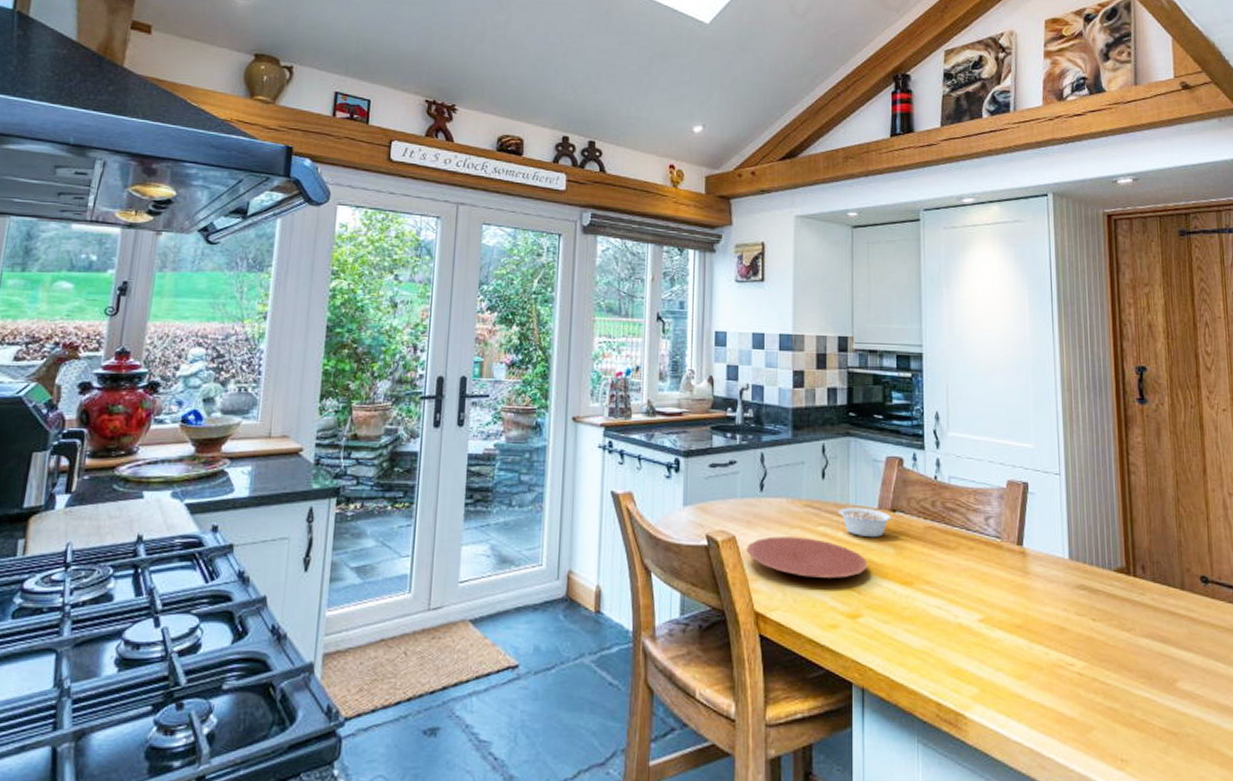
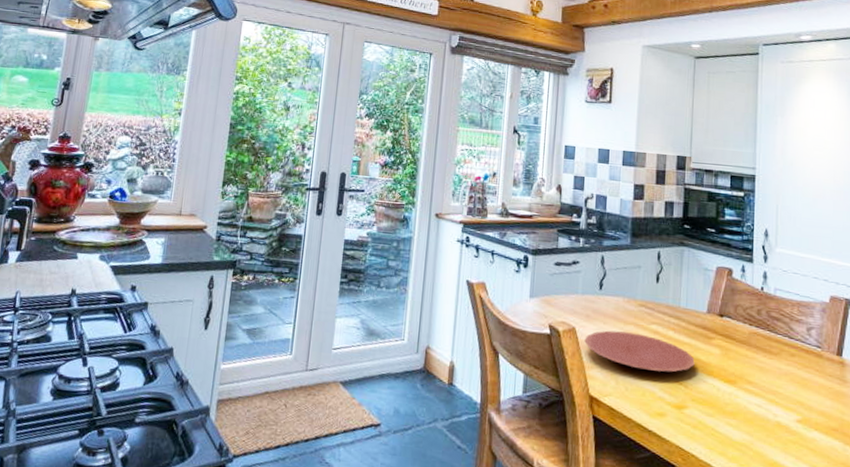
legume: present [838,507,899,538] -> none [670,309,726,339]

